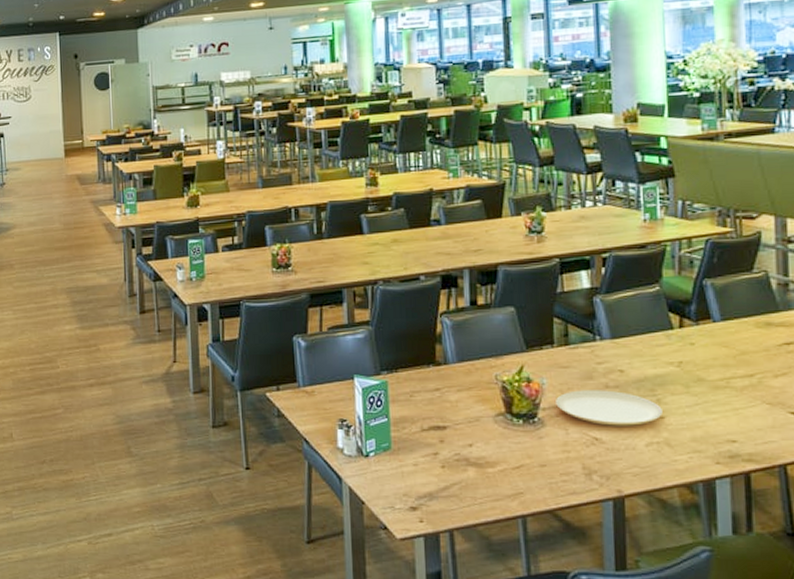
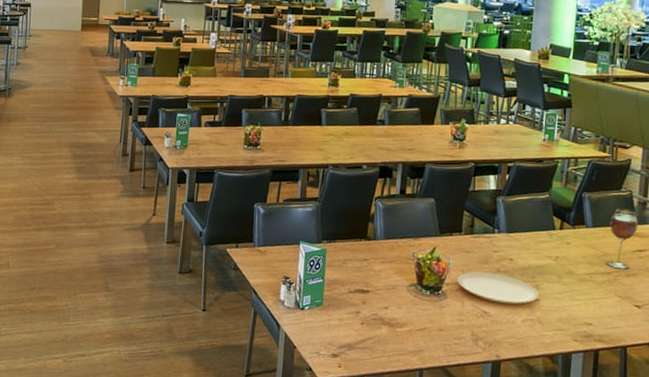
wineglass: none [743,293,782,369] -> present [607,208,639,270]

